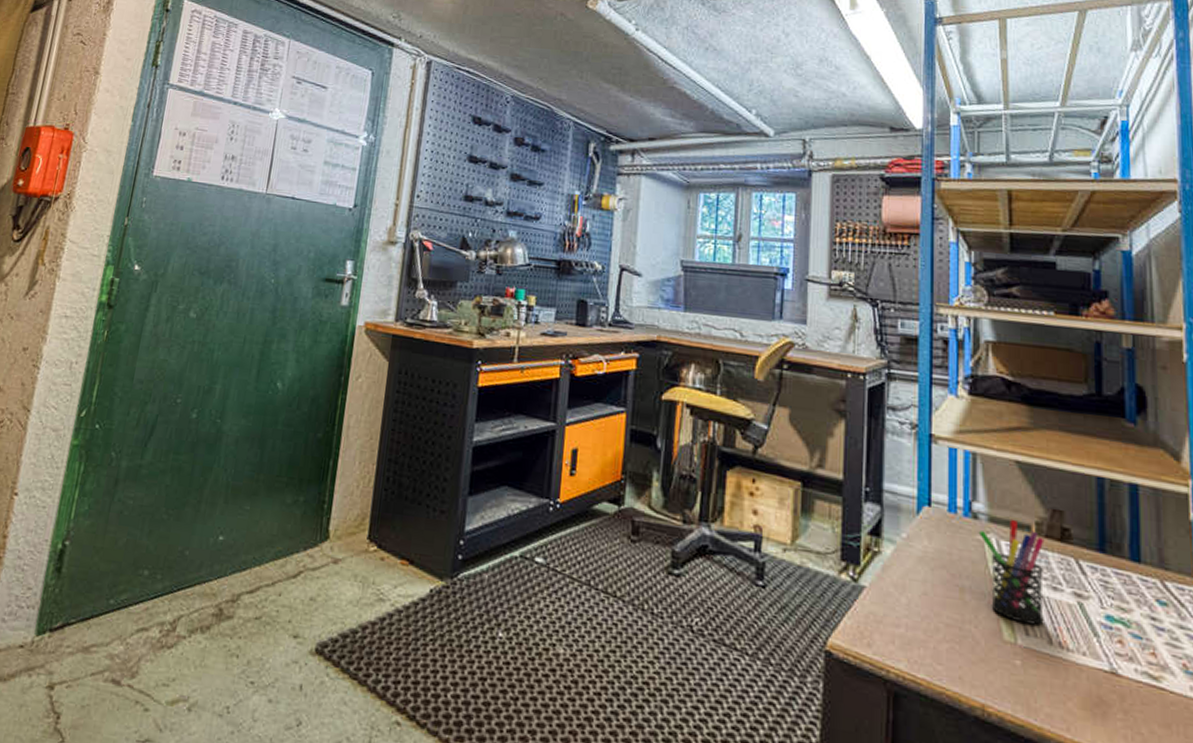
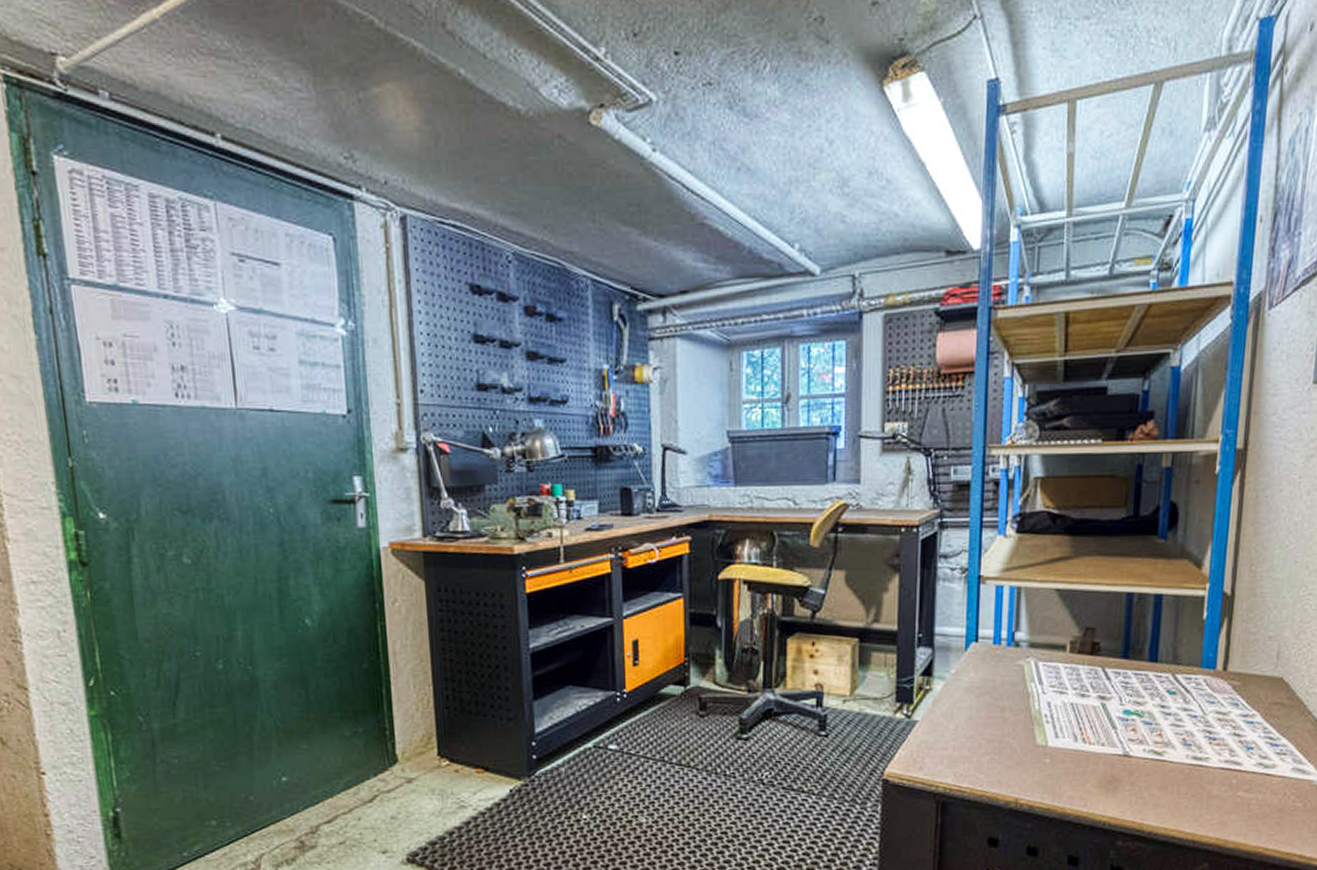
pen holder: present [978,519,1045,625] -> none [1019,642,1077,729]

